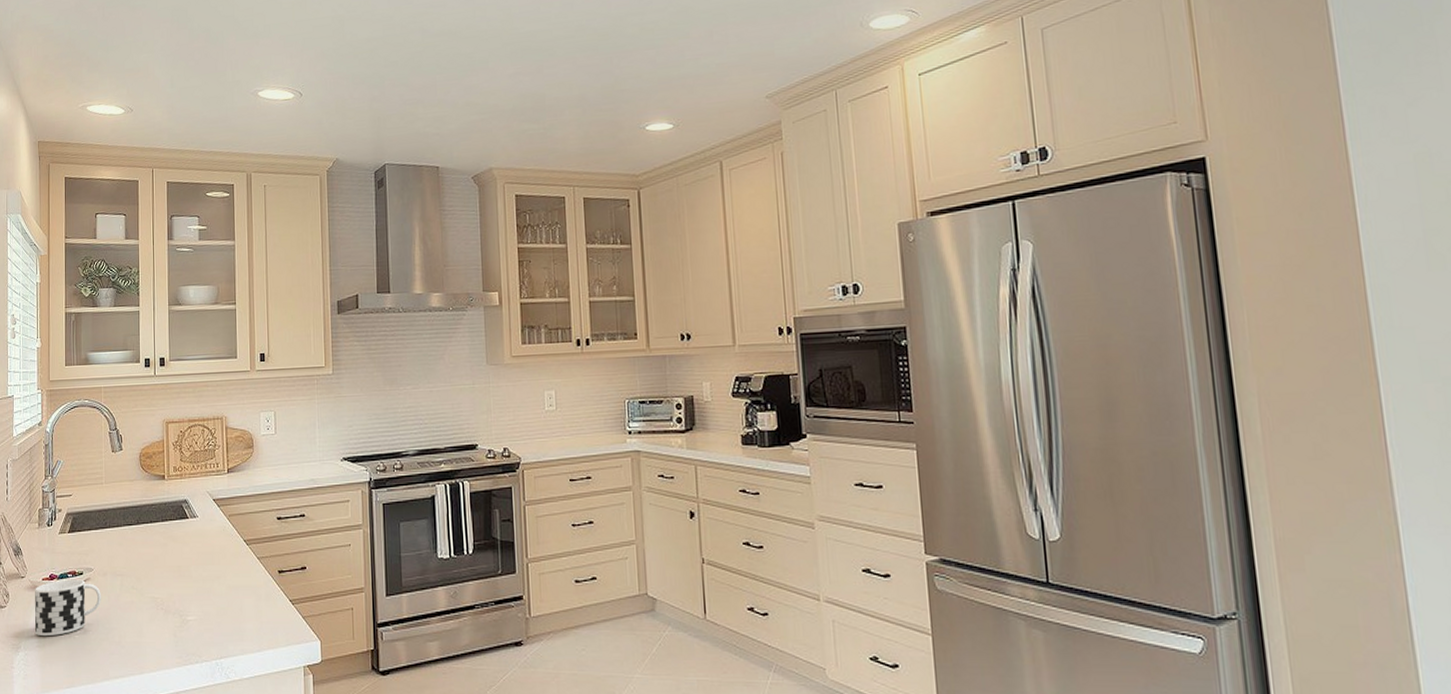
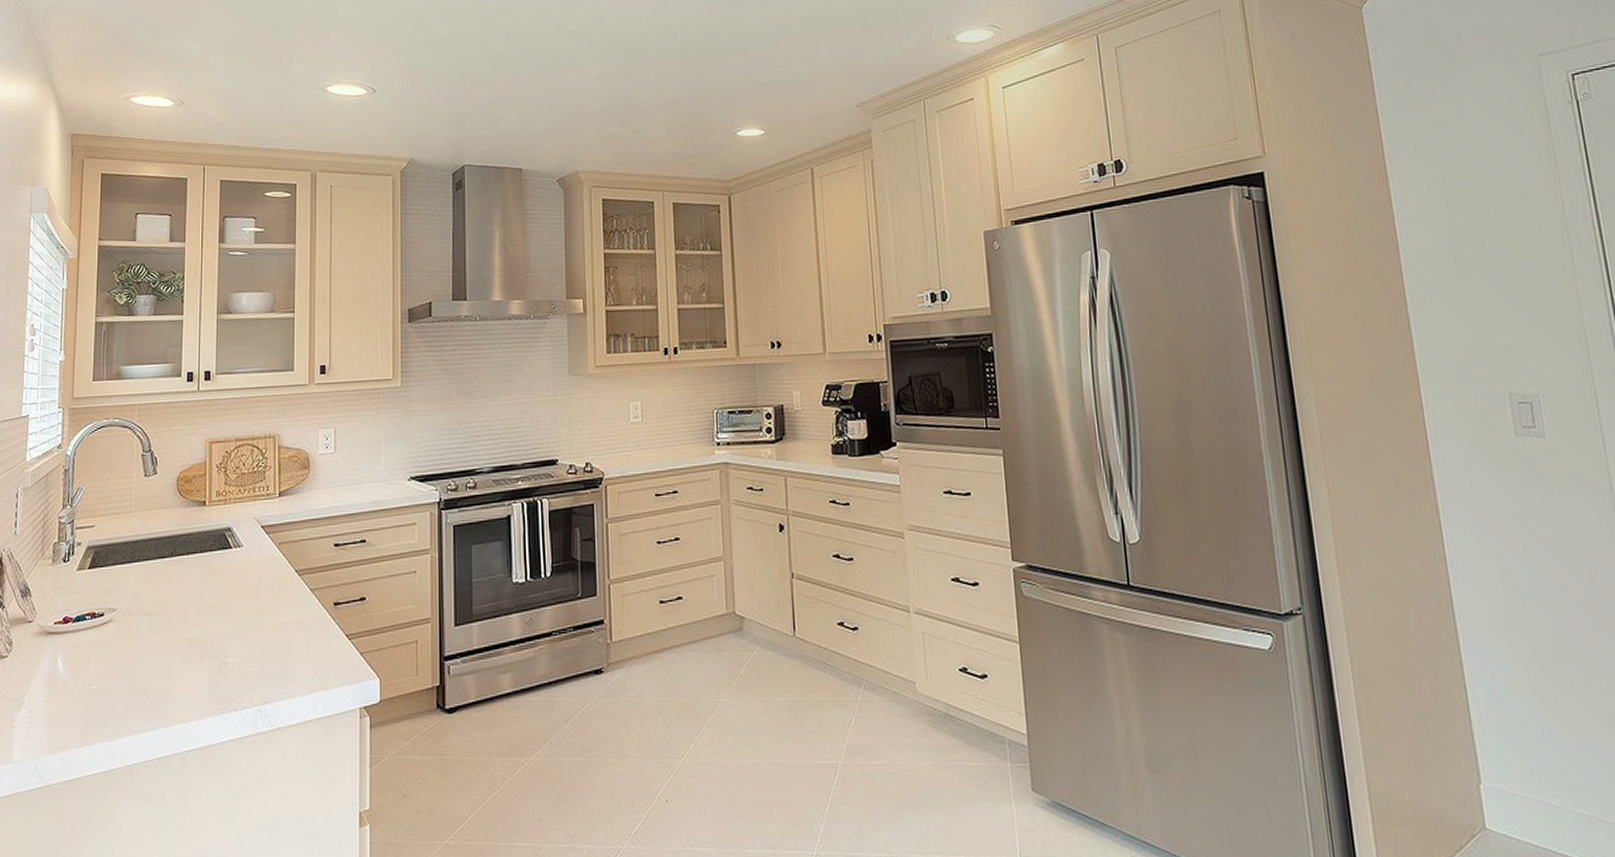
cup: present [34,579,102,637] -> none [42,621,126,689]

